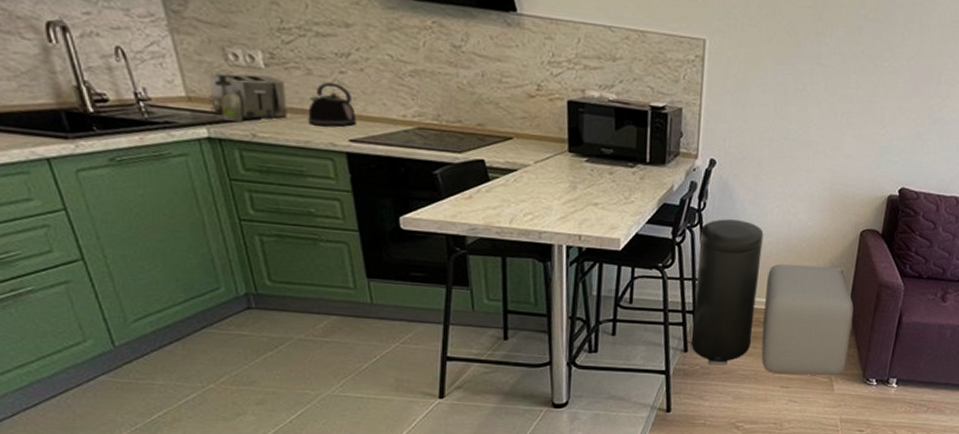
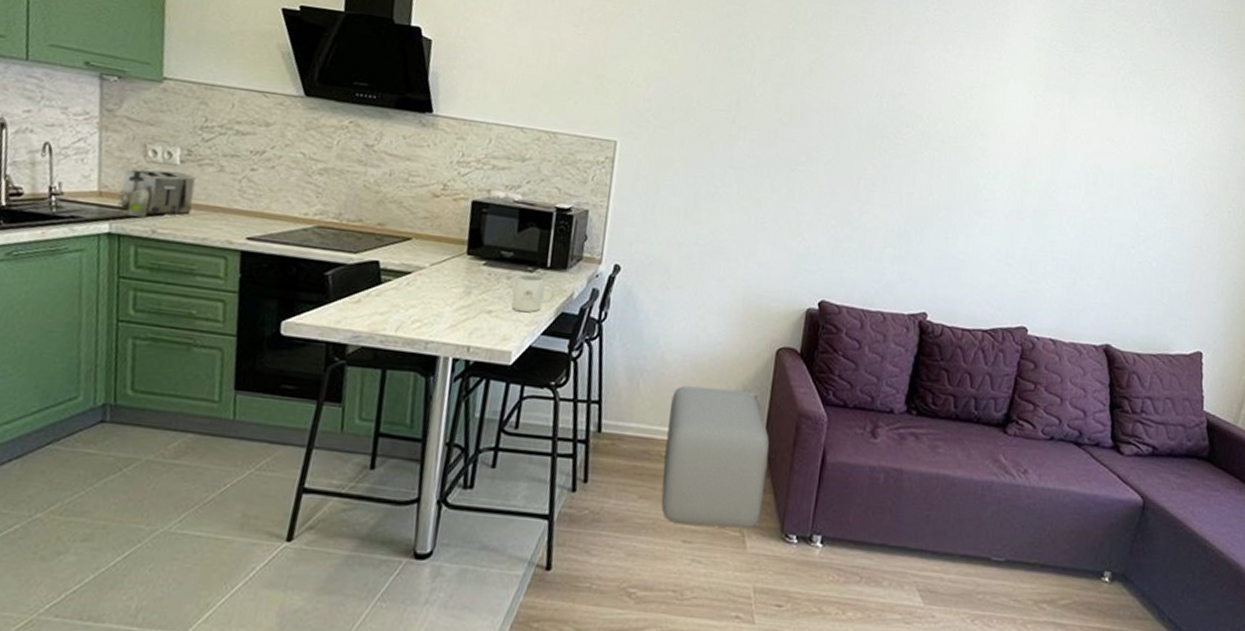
kettle: present [308,81,357,127] -> none [209,178,259,225]
mug: none [615,168,656,205] -> present [511,273,556,313]
pedal bin: present [691,219,764,366] -> none [581,331,669,511]

